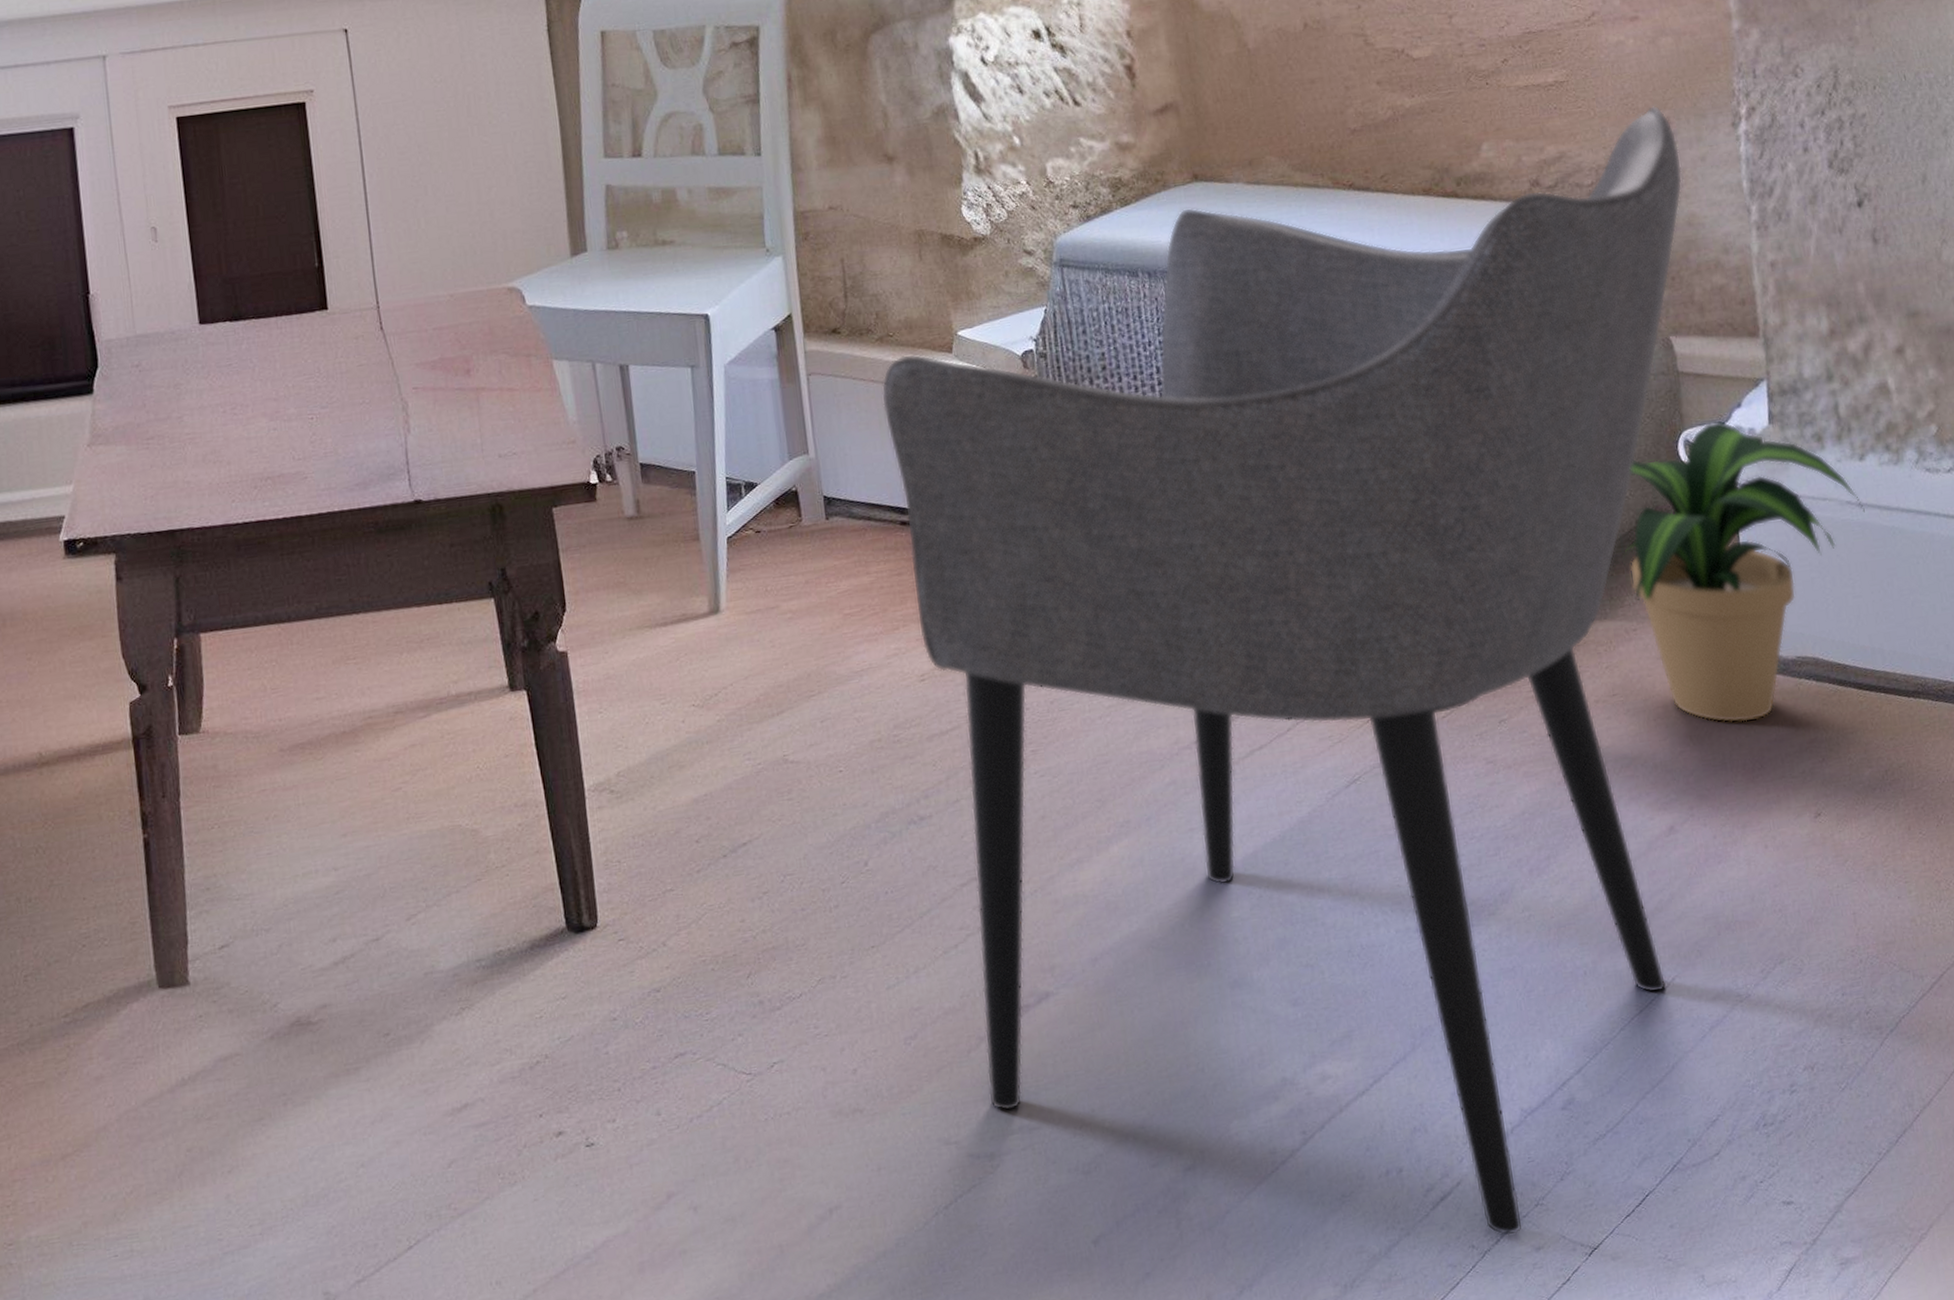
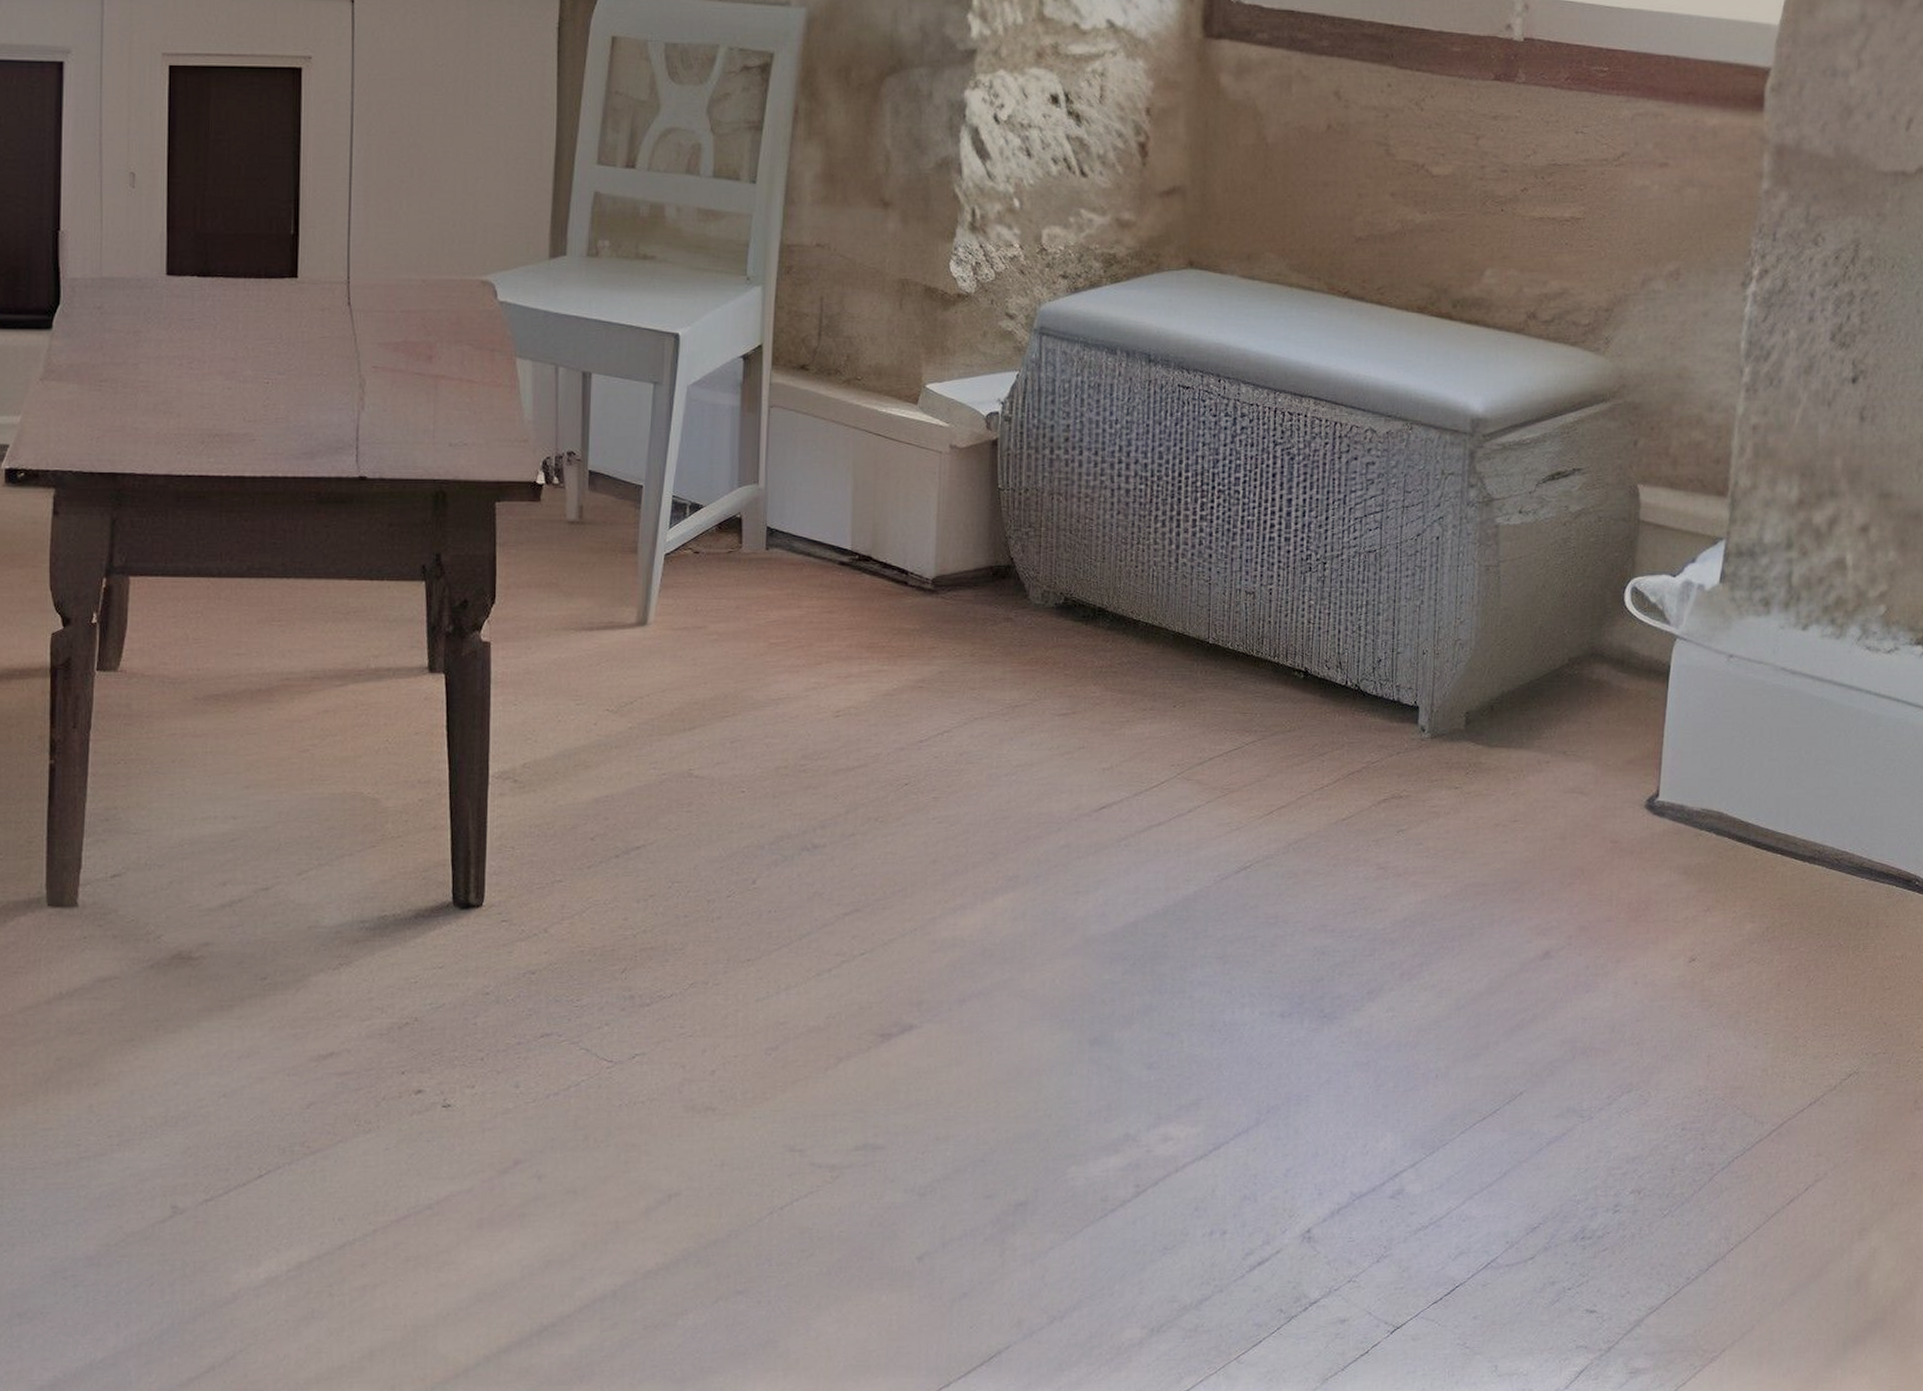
armchair: present [881,105,1683,1236] -> none [839,254,1683,1305]
potted plant: present [1625,421,1865,723] -> none [1552,572,1798,863]

